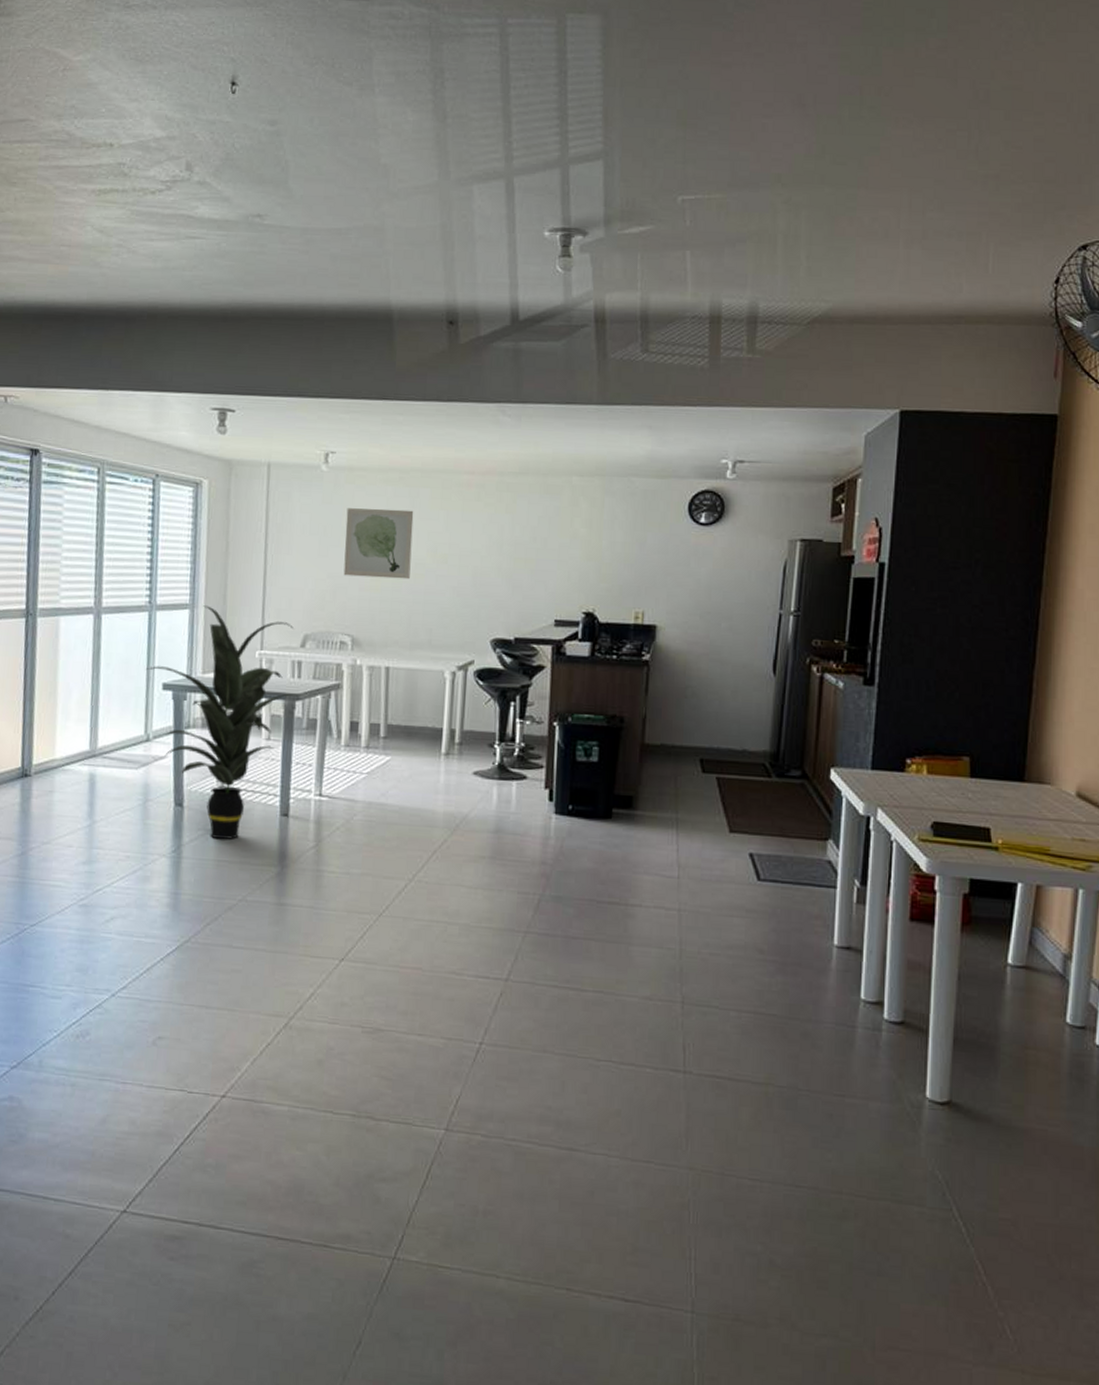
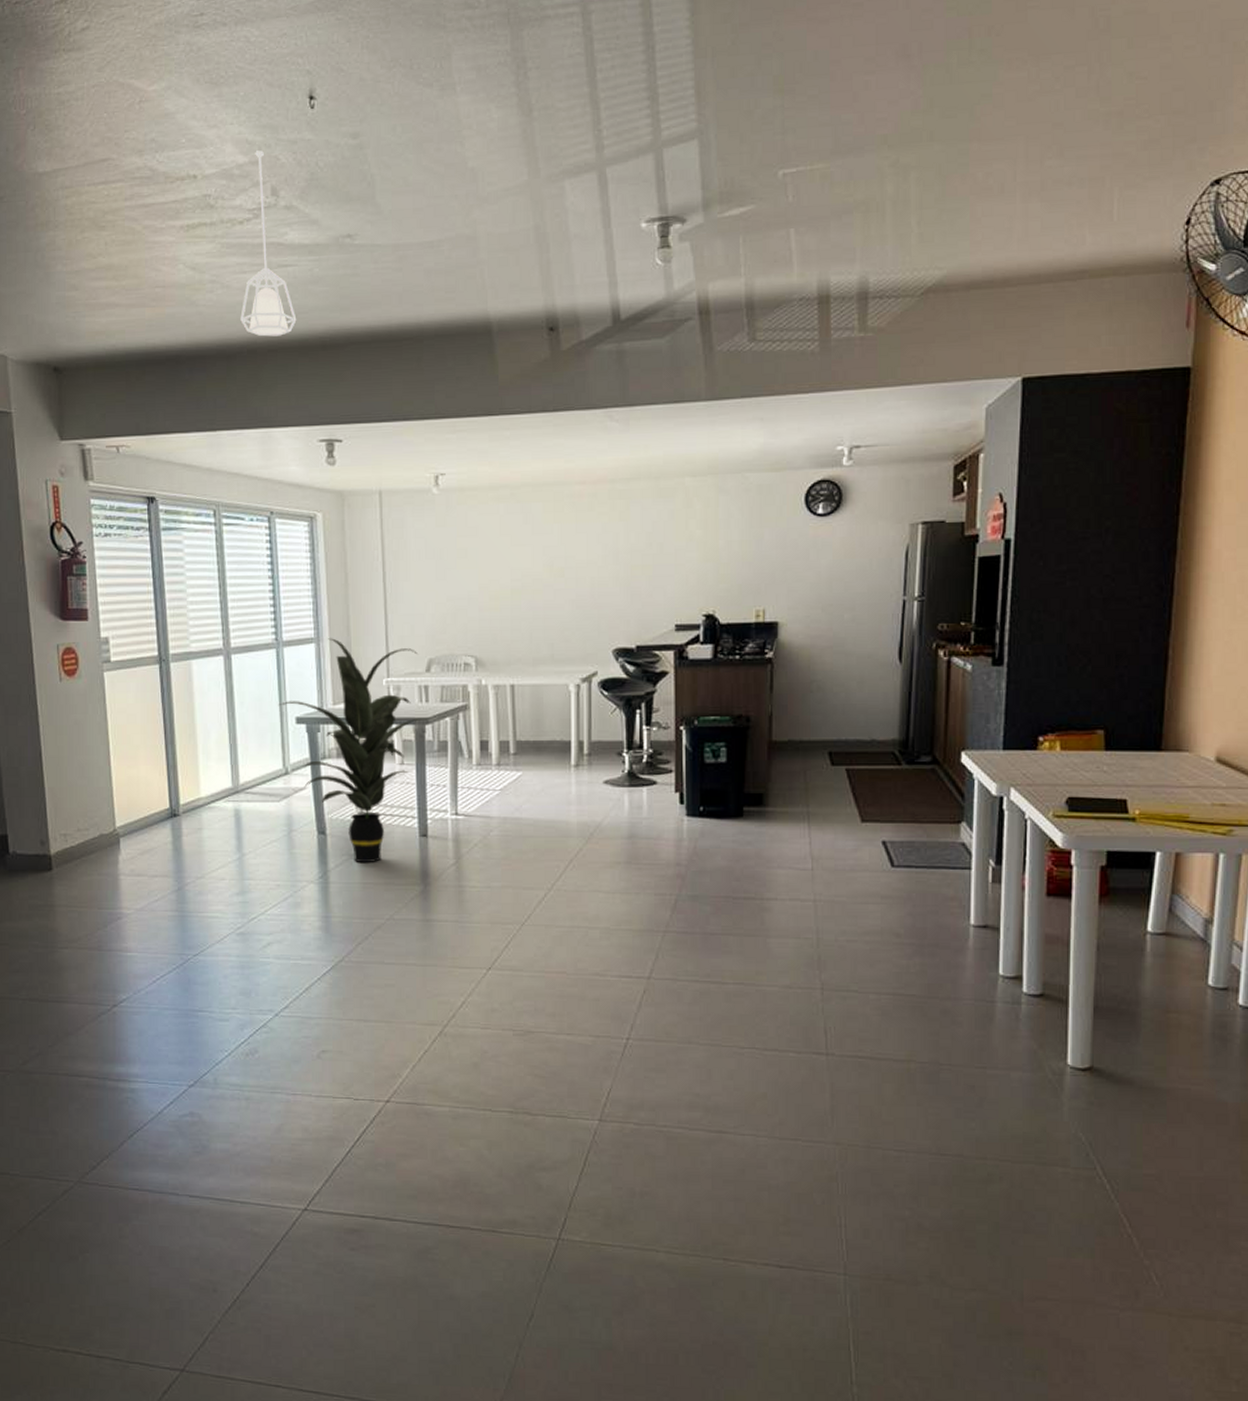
pendant lamp: none [143,127,200,304] -> present [240,150,297,337]
wall art: present [343,508,414,580] -> none [461,526,528,598]

